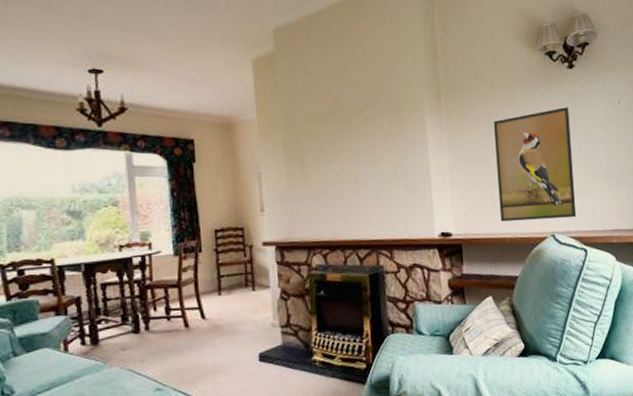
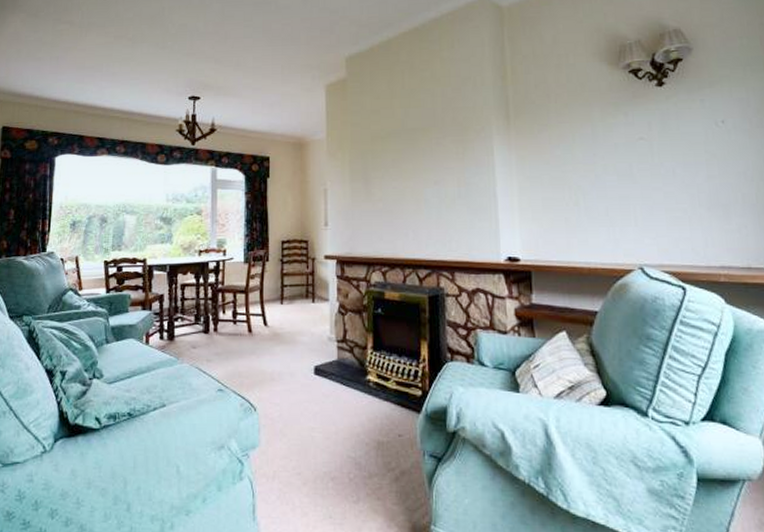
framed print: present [493,107,577,222] -> none [568,127,671,250]

